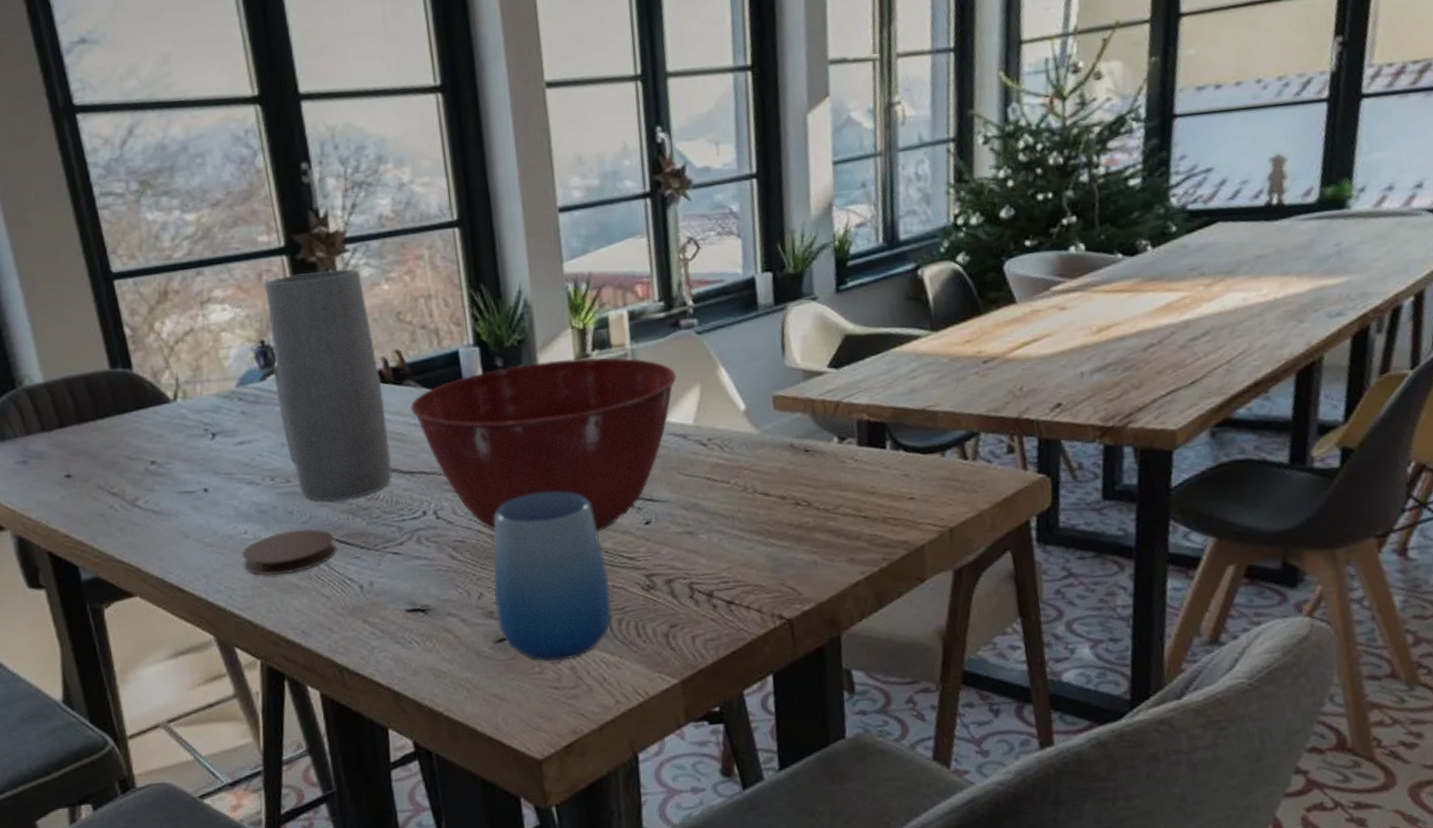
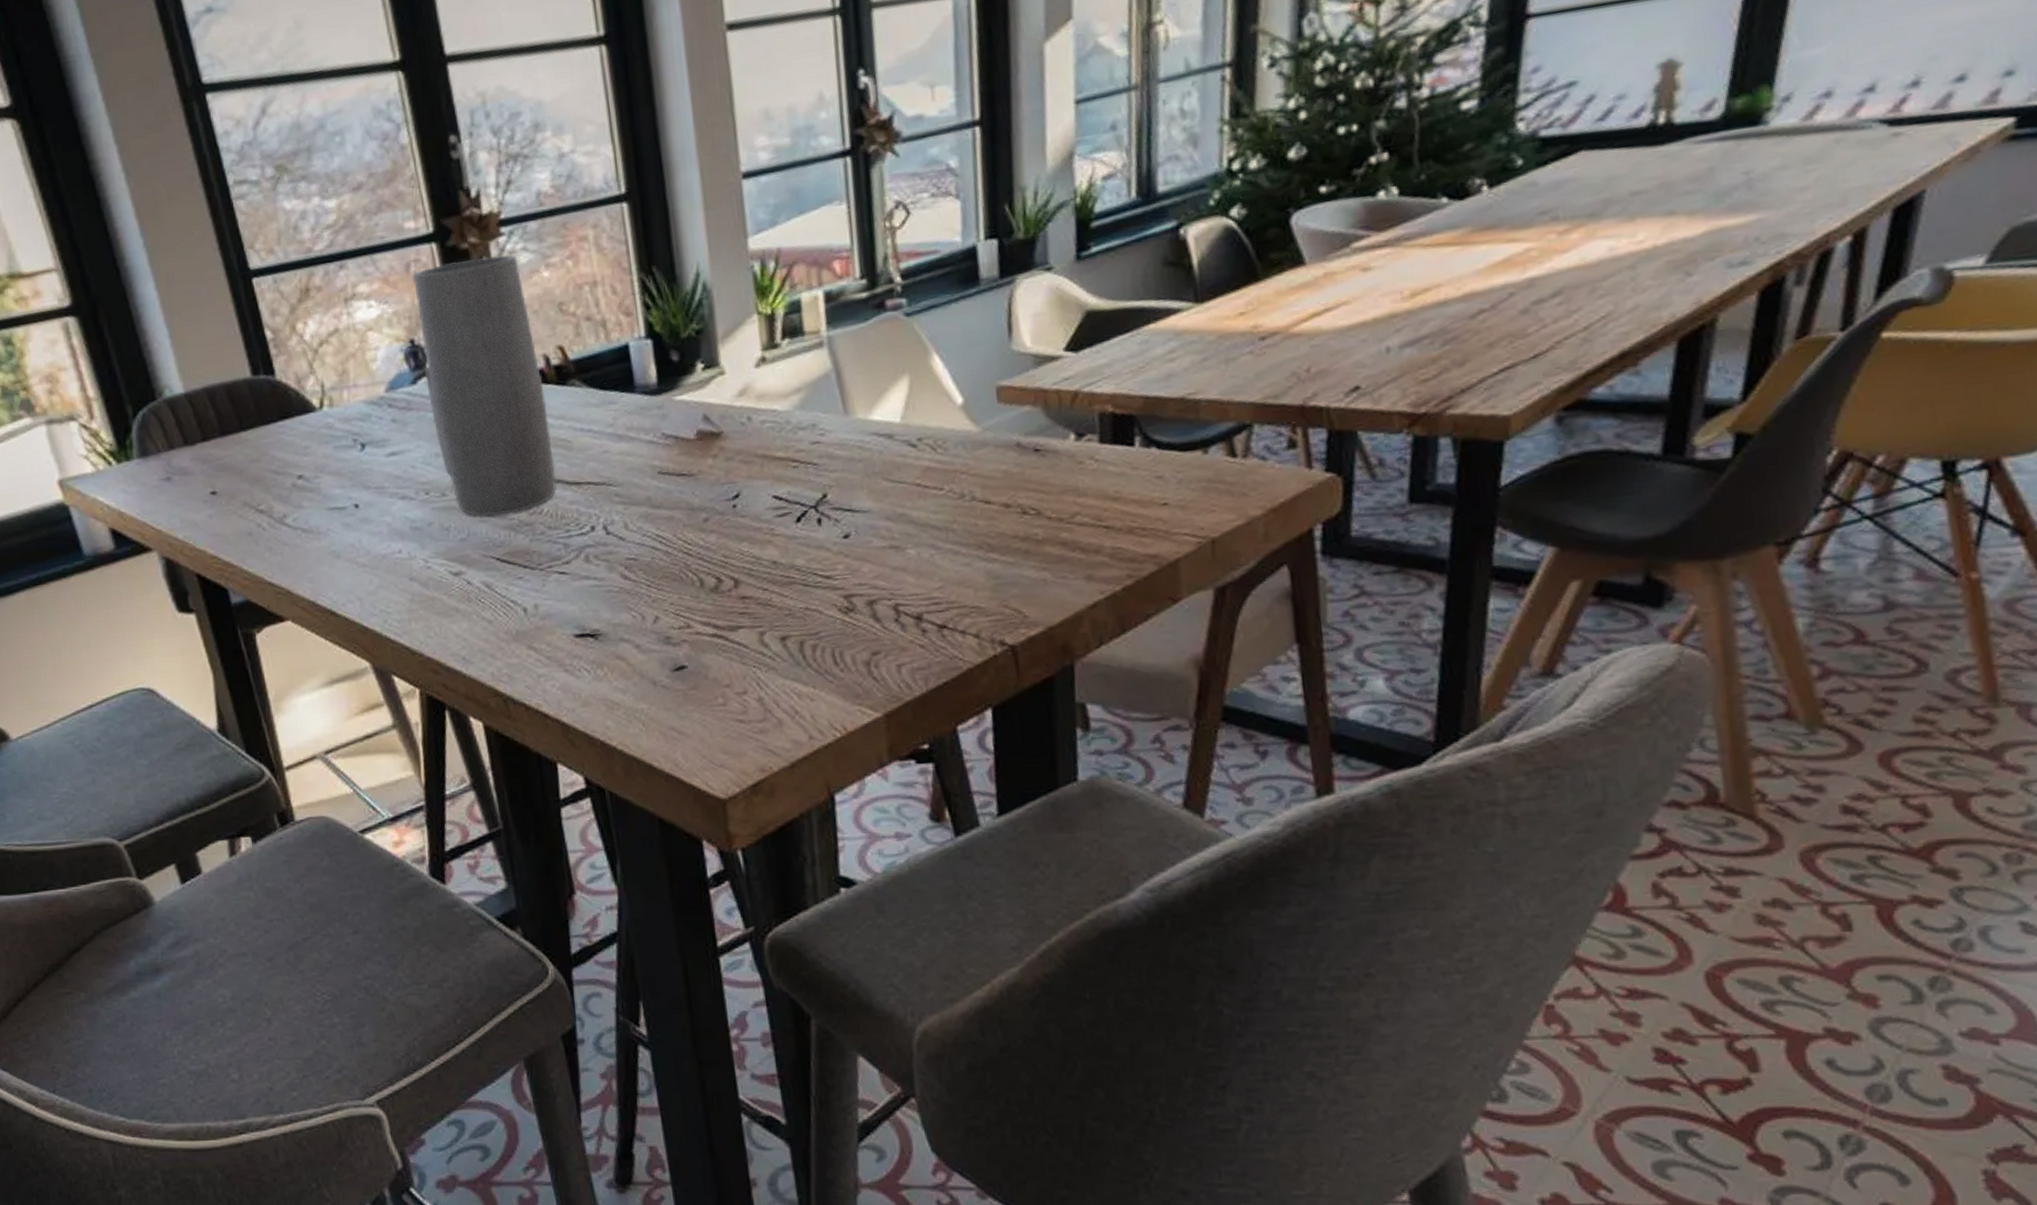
coaster: present [242,529,337,576] -> none [396,547,498,599]
mixing bowl: present [410,357,677,532] -> none [575,346,881,548]
cup: present [493,491,612,662] -> none [669,501,805,693]

